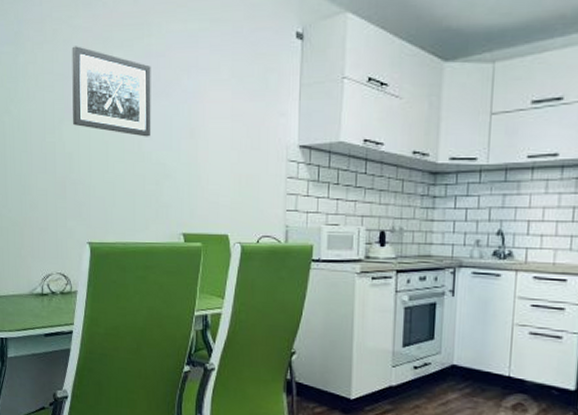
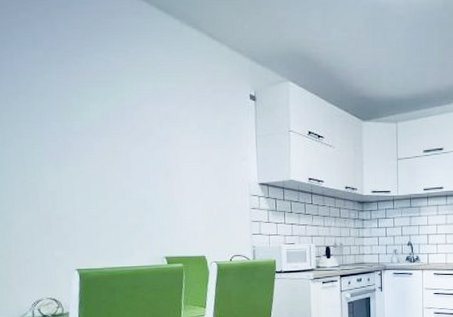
wall art: present [72,46,151,137] -> none [47,98,130,177]

